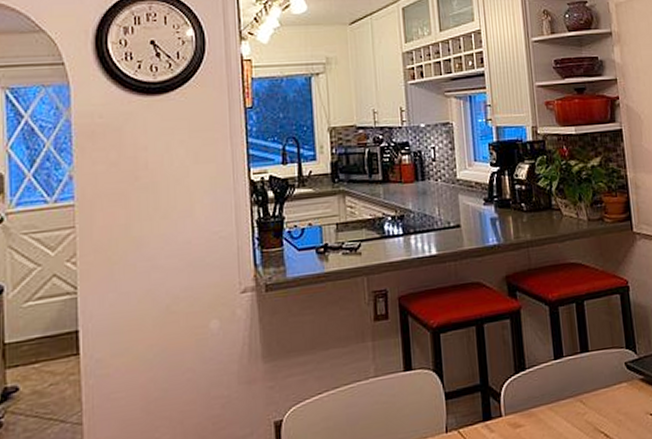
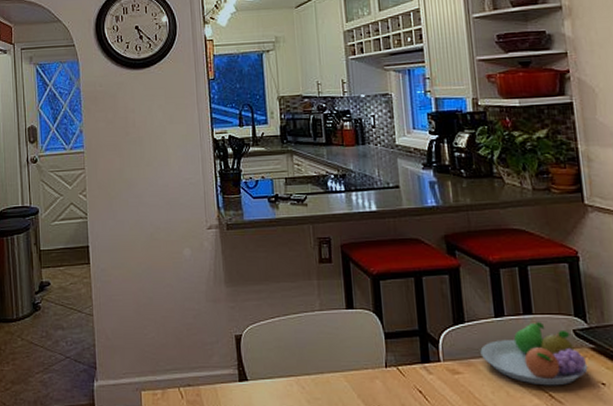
fruit bowl: none [540,359,638,427] -> present [480,322,588,386]

